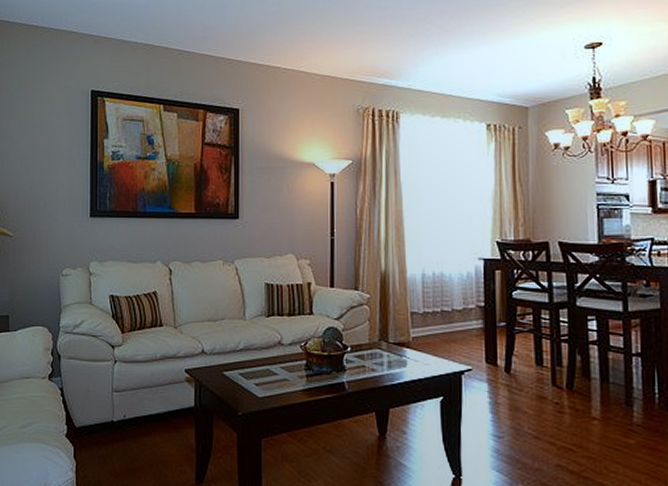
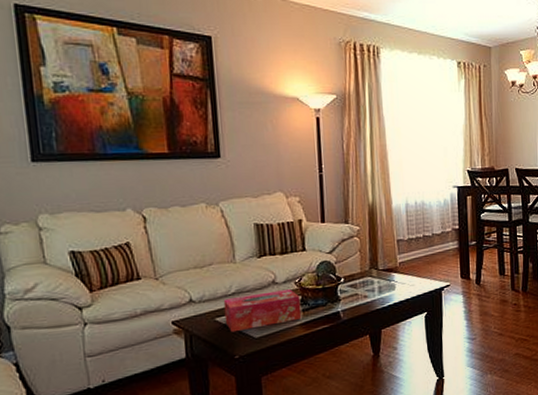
tissue box: none [231,352,305,389] -> present [223,289,302,333]

